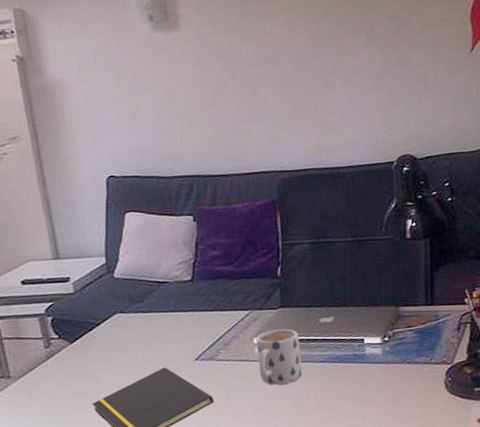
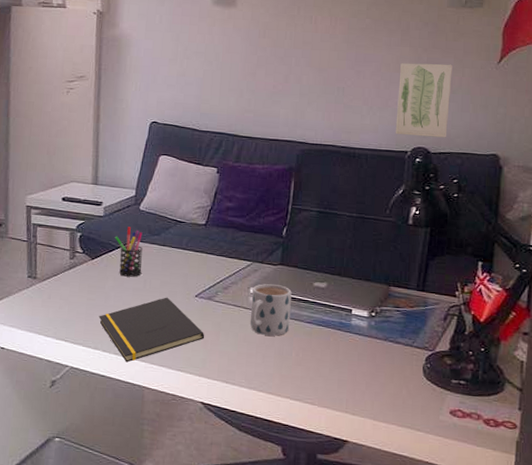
pen holder: none [92,299,131,355] -> present [114,227,143,277]
wall art: none [371,60,431,146] -> present [395,62,452,138]

